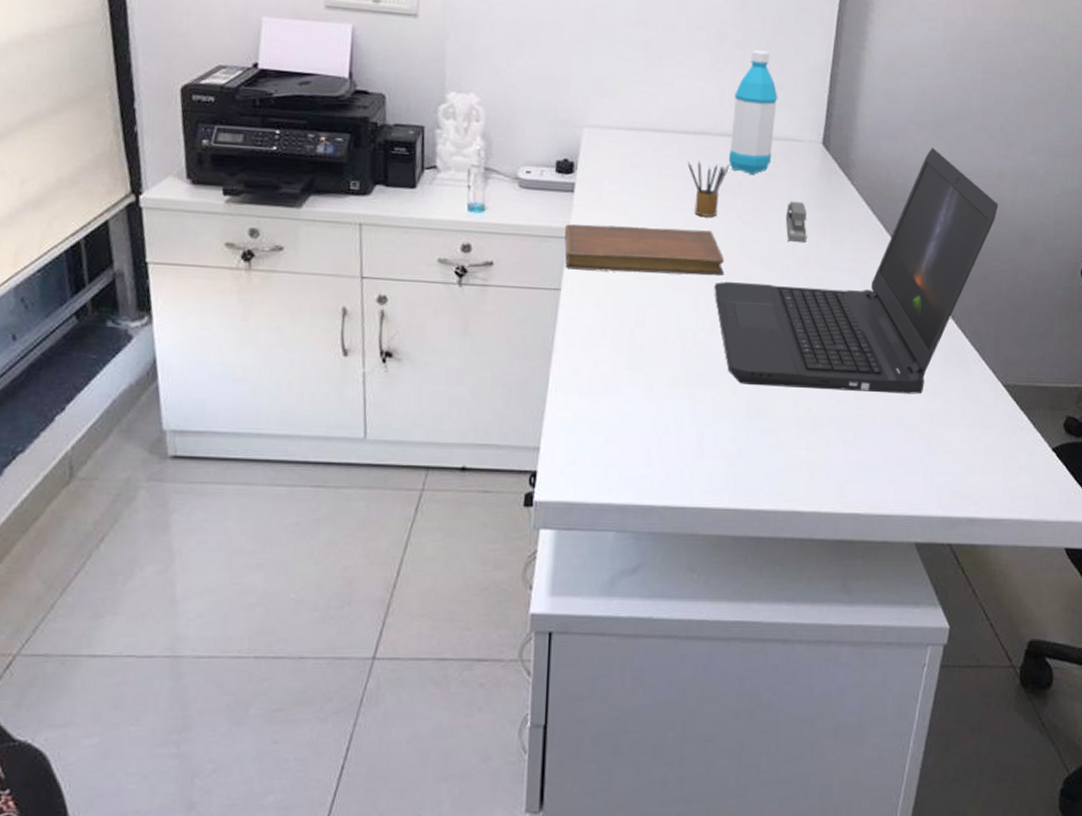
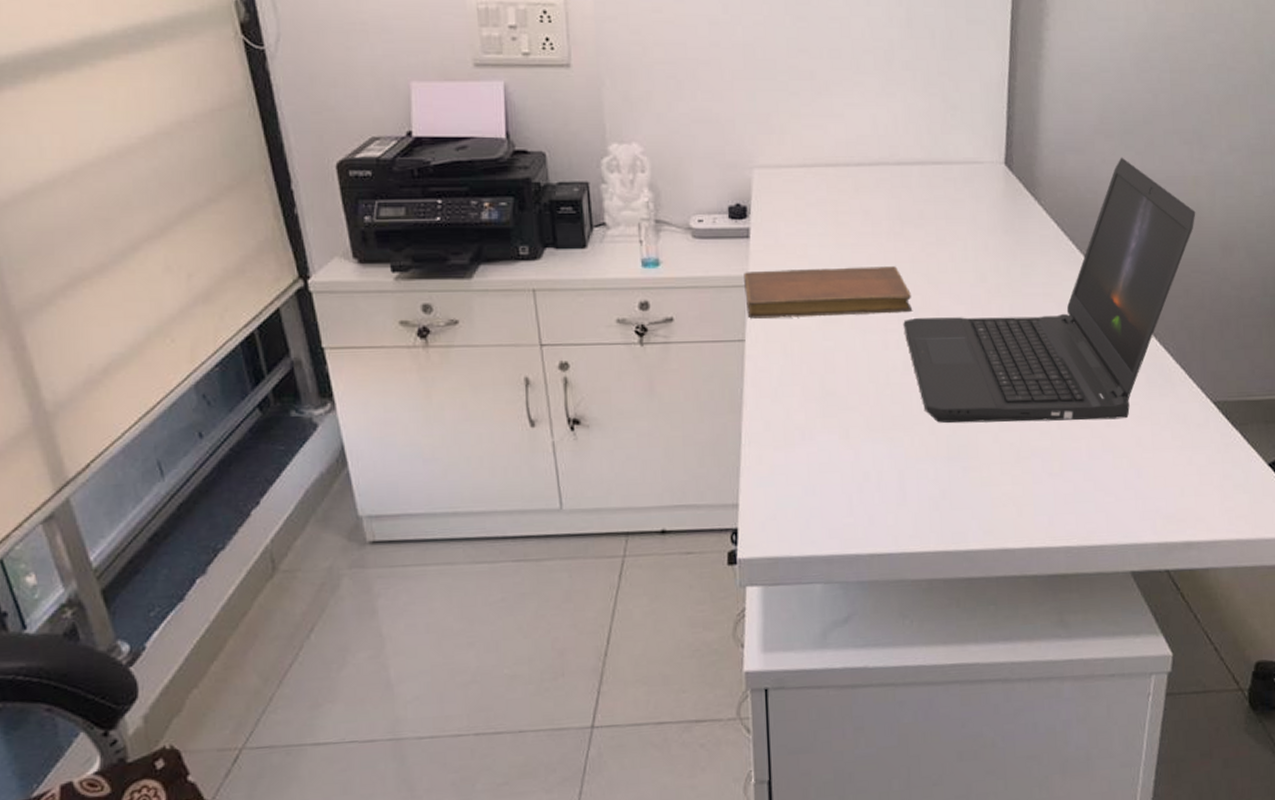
pencil box: present [687,160,730,217] -> none [864,192,910,252]
water bottle: present [728,50,778,174] -> none [907,70,954,203]
stapler: present [785,201,807,243] -> none [971,227,996,271]

